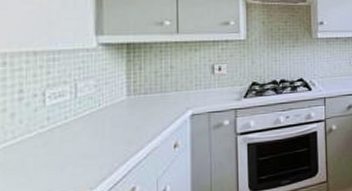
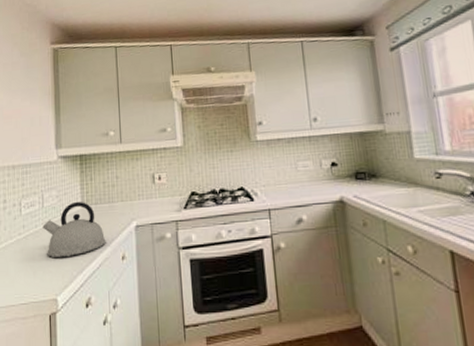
kettle: none [75,90,156,150] -> present [43,201,106,257]

